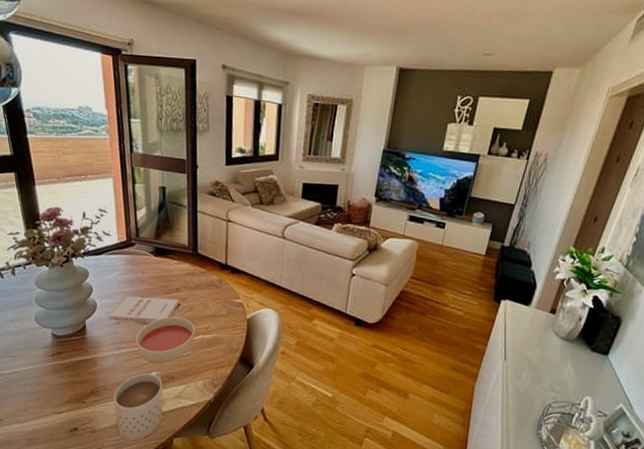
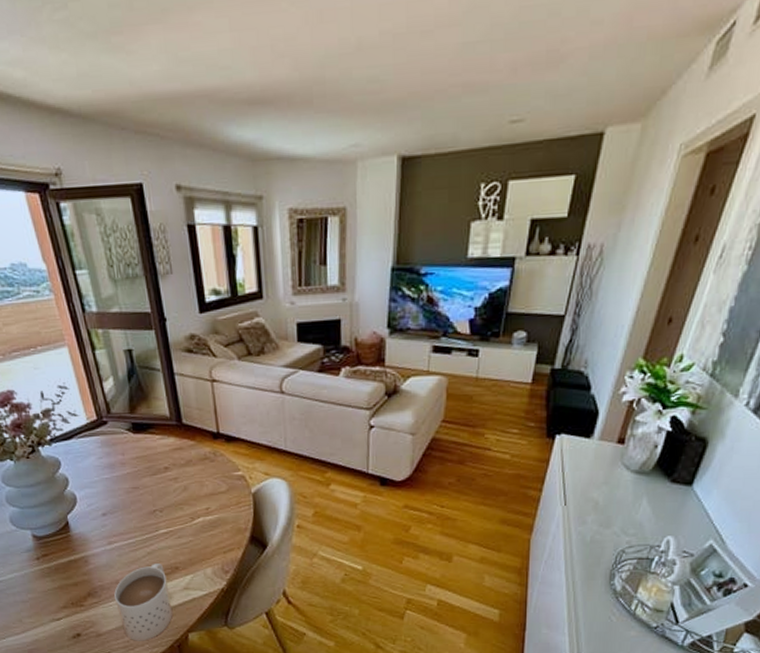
books: present [108,296,182,326] -> none [92,479,174,514]
bowl: present [135,316,195,364] -> none [127,499,194,555]

